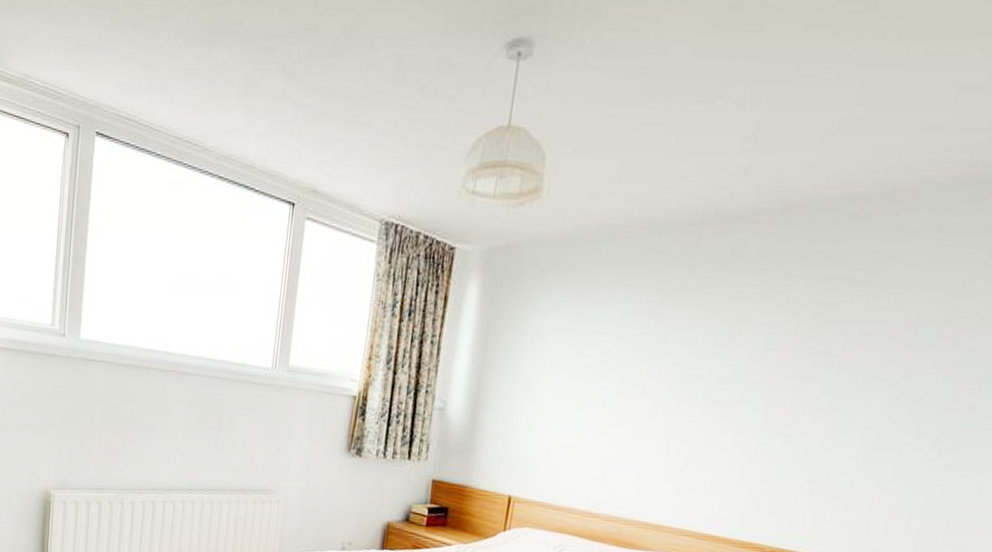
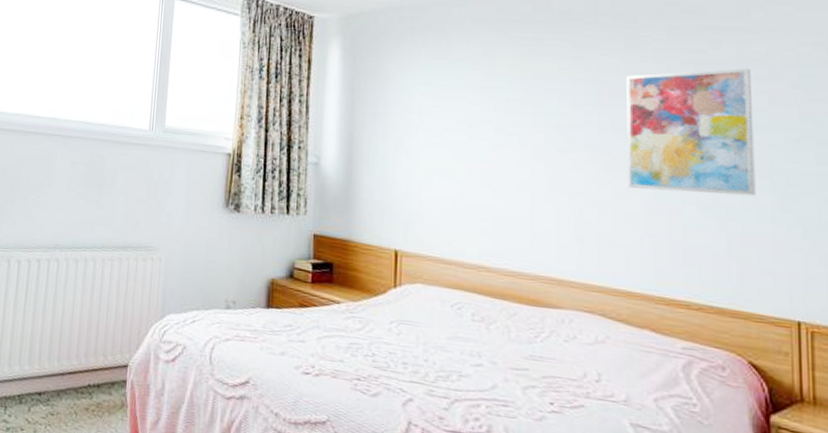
wall art: none [734,323,873,450] -> present [627,68,756,196]

